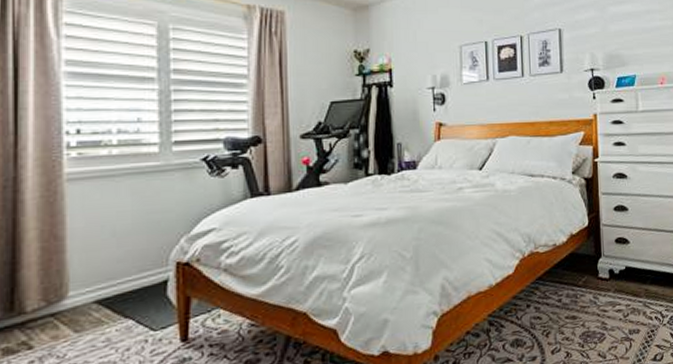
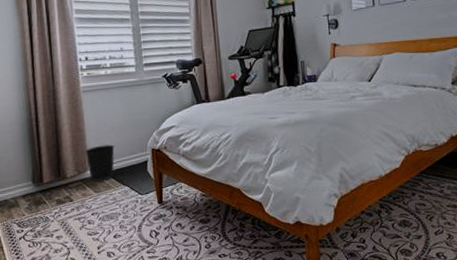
wastebasket: none [63,258,115,317] -> present [85,144,115,183]

